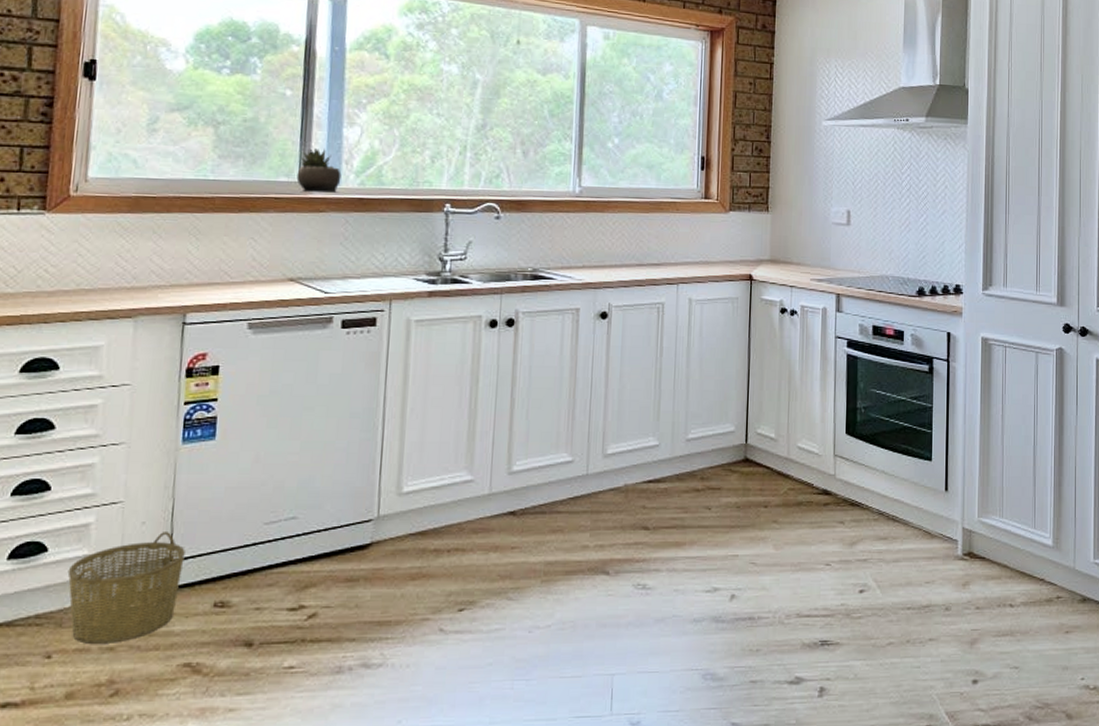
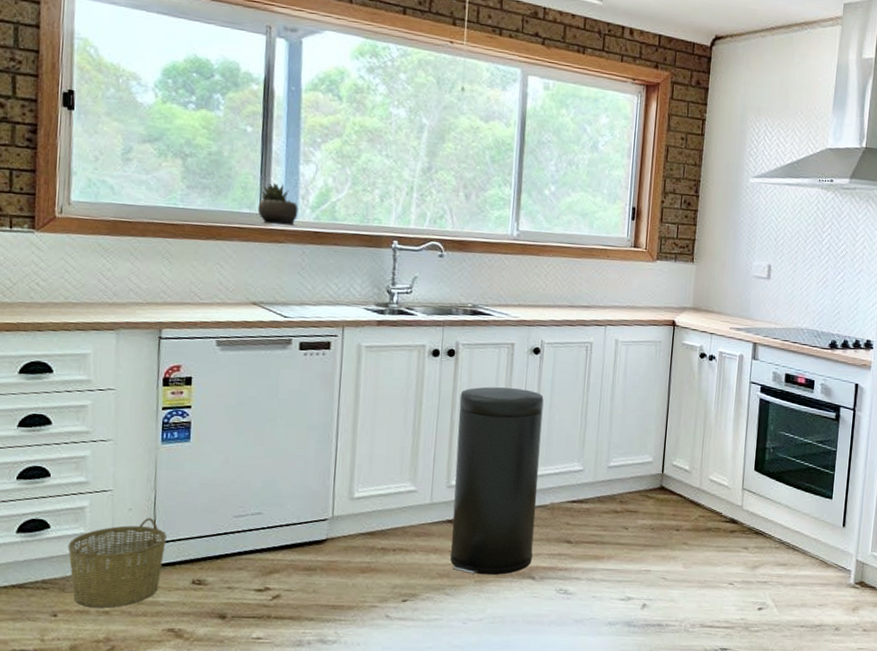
pedal bin: none [512,358,613,573] -> present [450,386,544,575]

